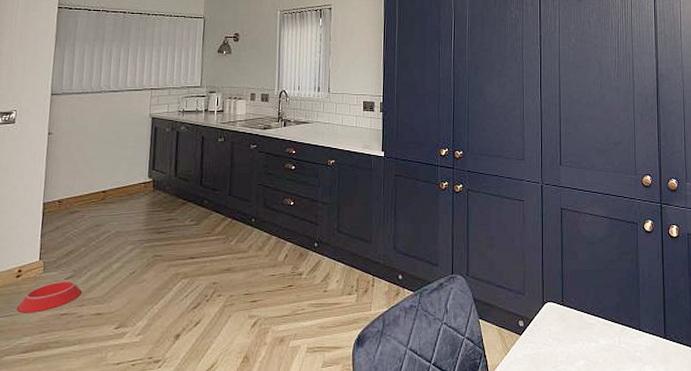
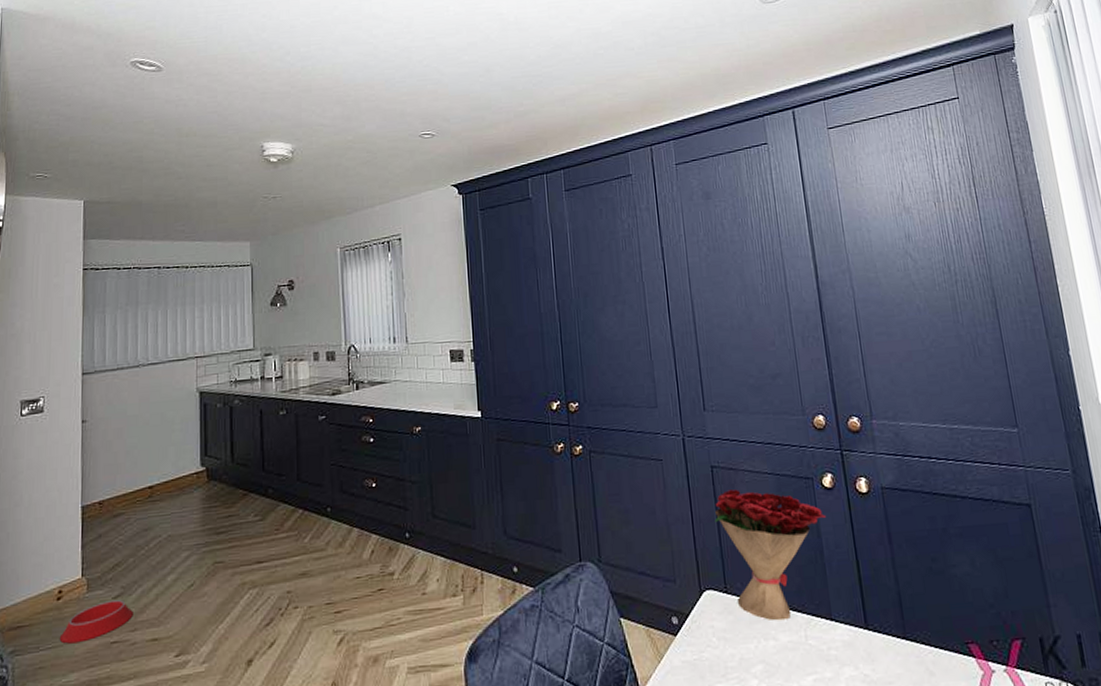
flower bouquet: none [560,227,644,329] -> present [715,489,825,621]

